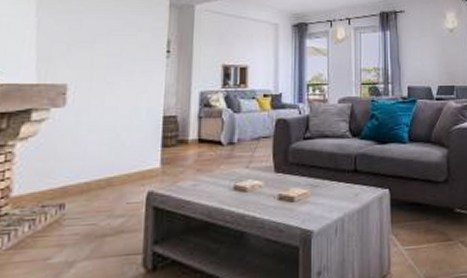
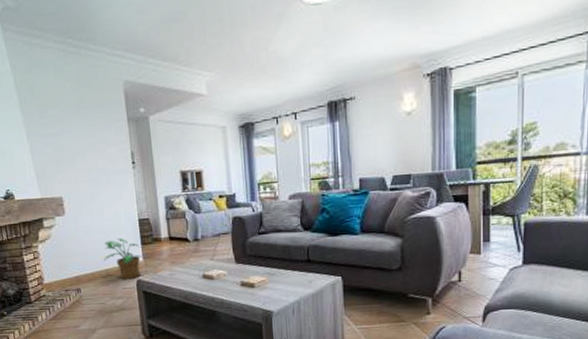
potted plant: none [107,137,160,192] -> present [104,237,142,280]

